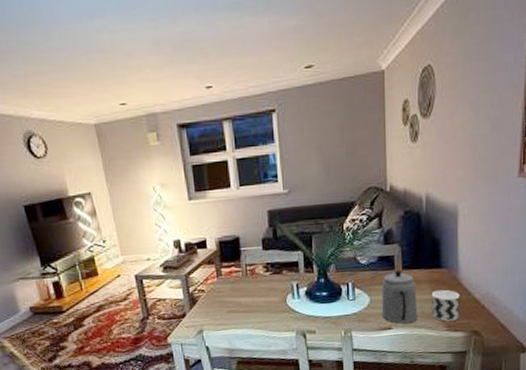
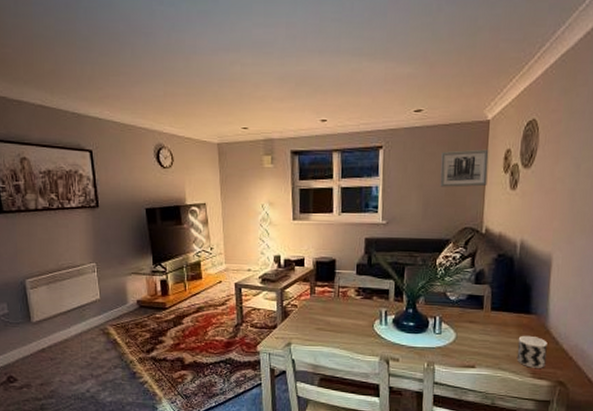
wall art: none [338,102,387,147] -> present [440,149,489,188]
teapot: present [381,270,418,324] -> none [466,310,504,364]

